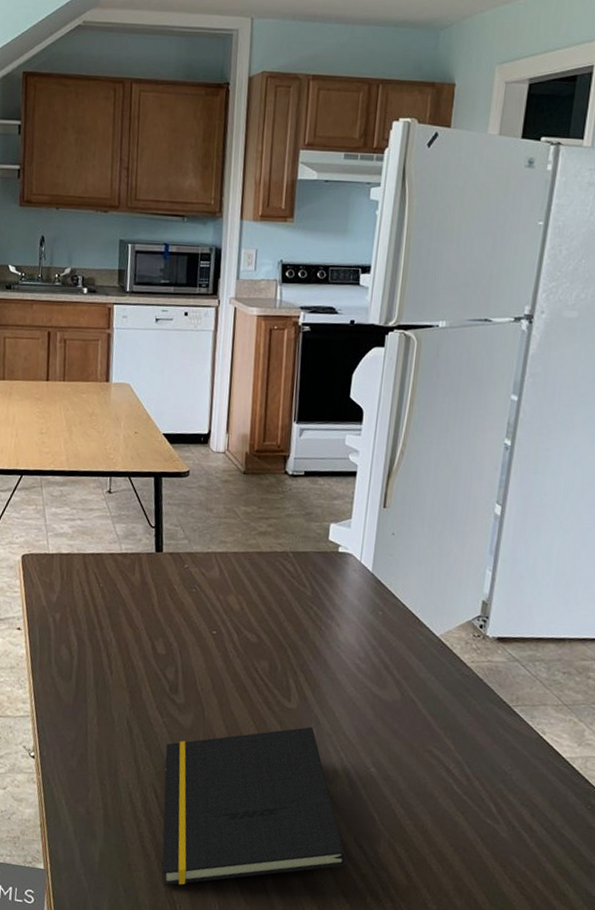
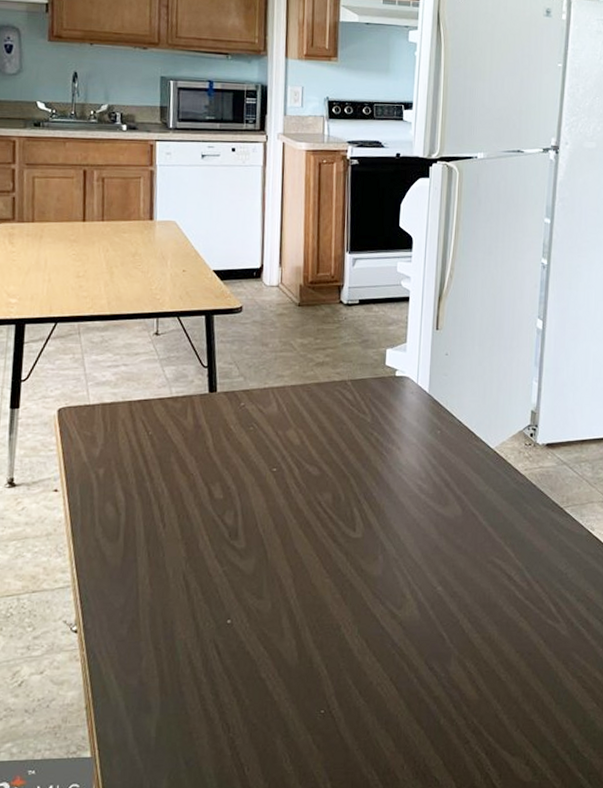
notepad: present [162,726,346,886] -> none [226,554,418,748]

